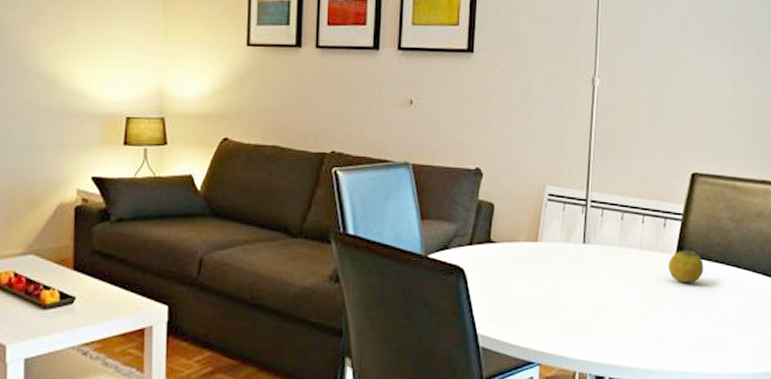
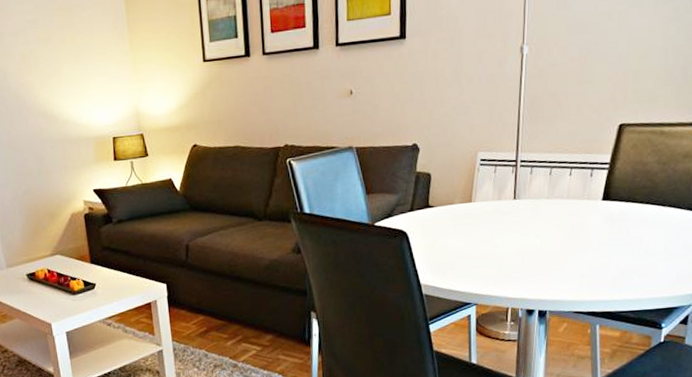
fruit: present [669,250,704,282] -> none [595,195,629,224]

